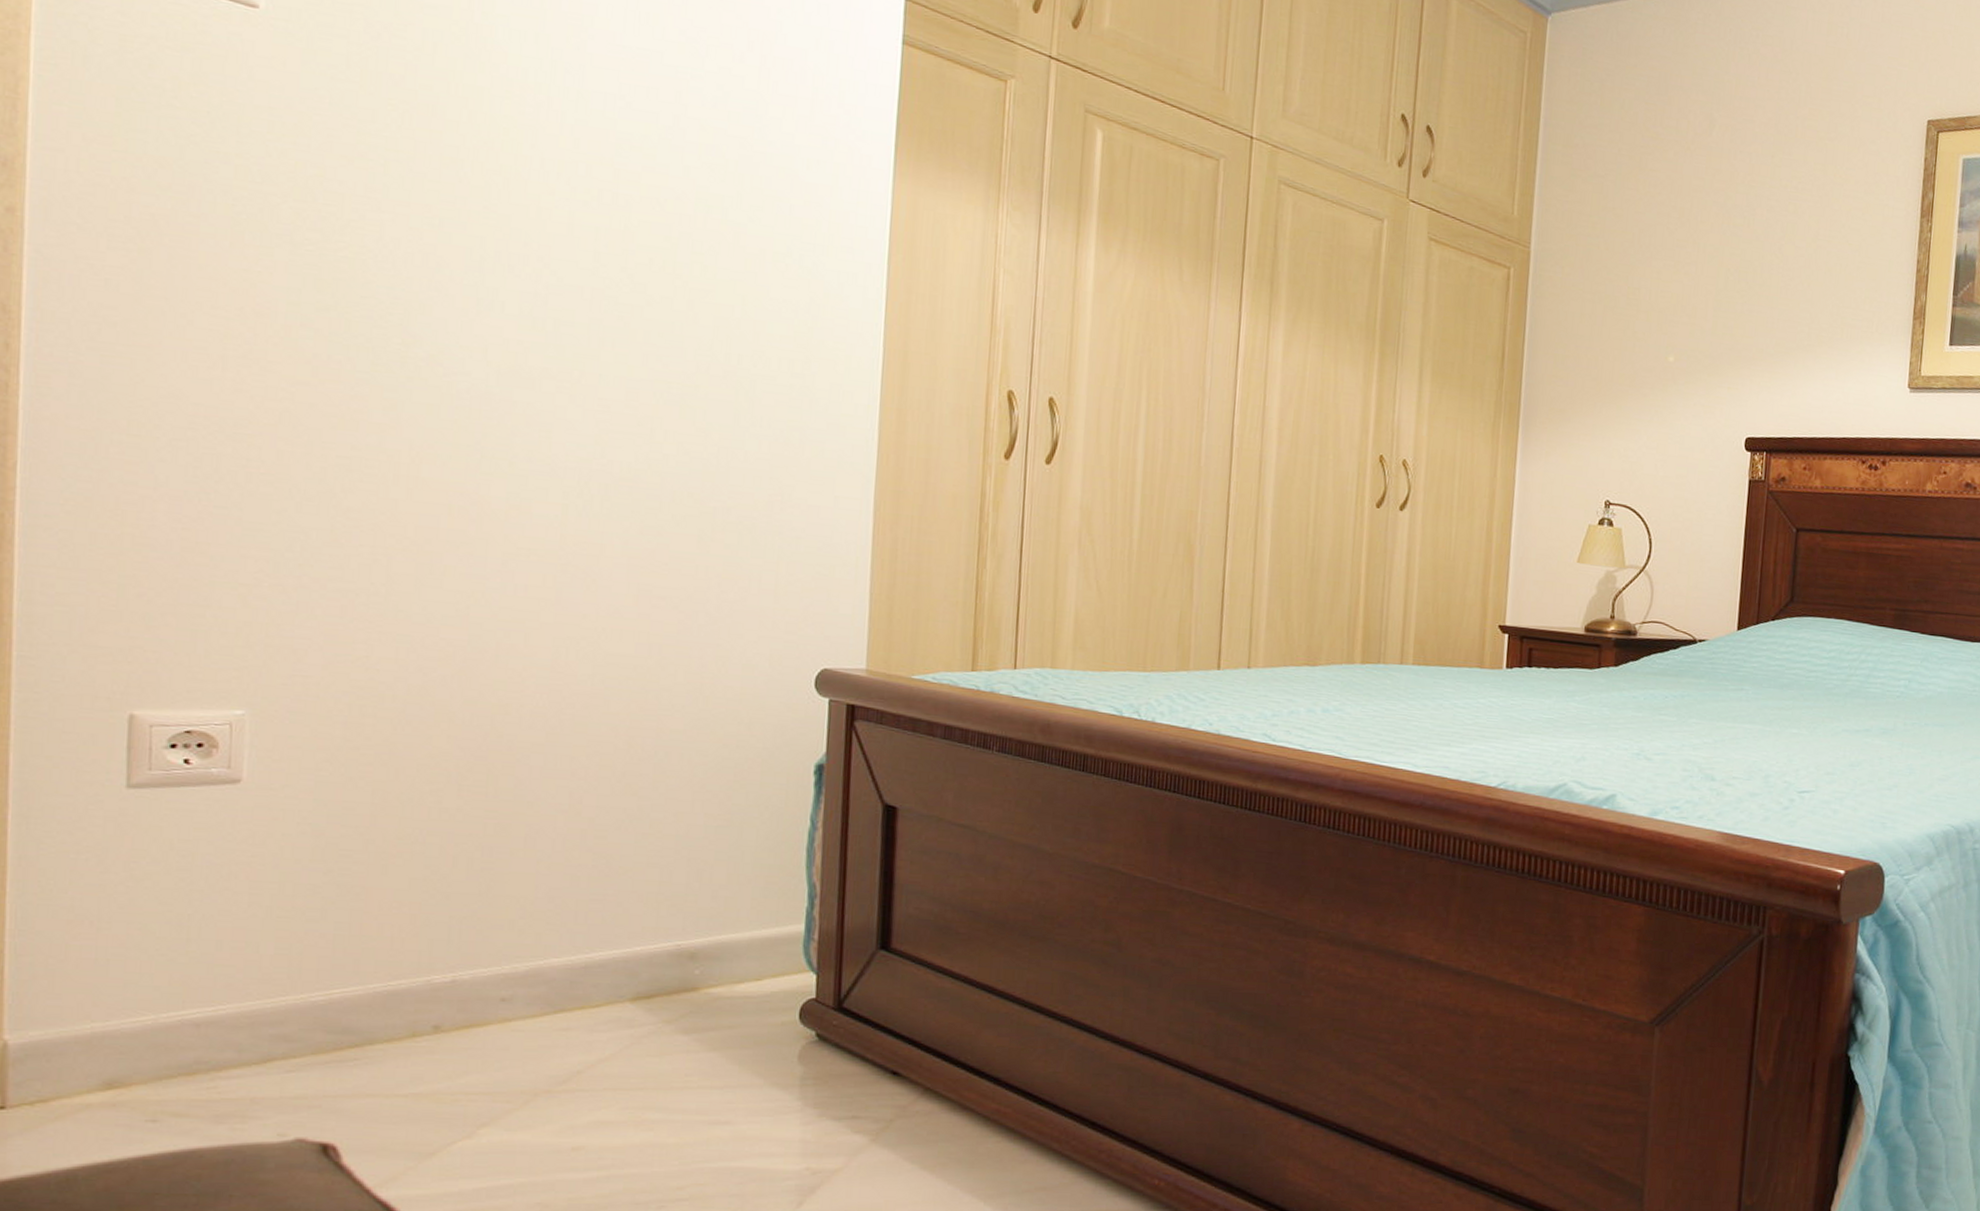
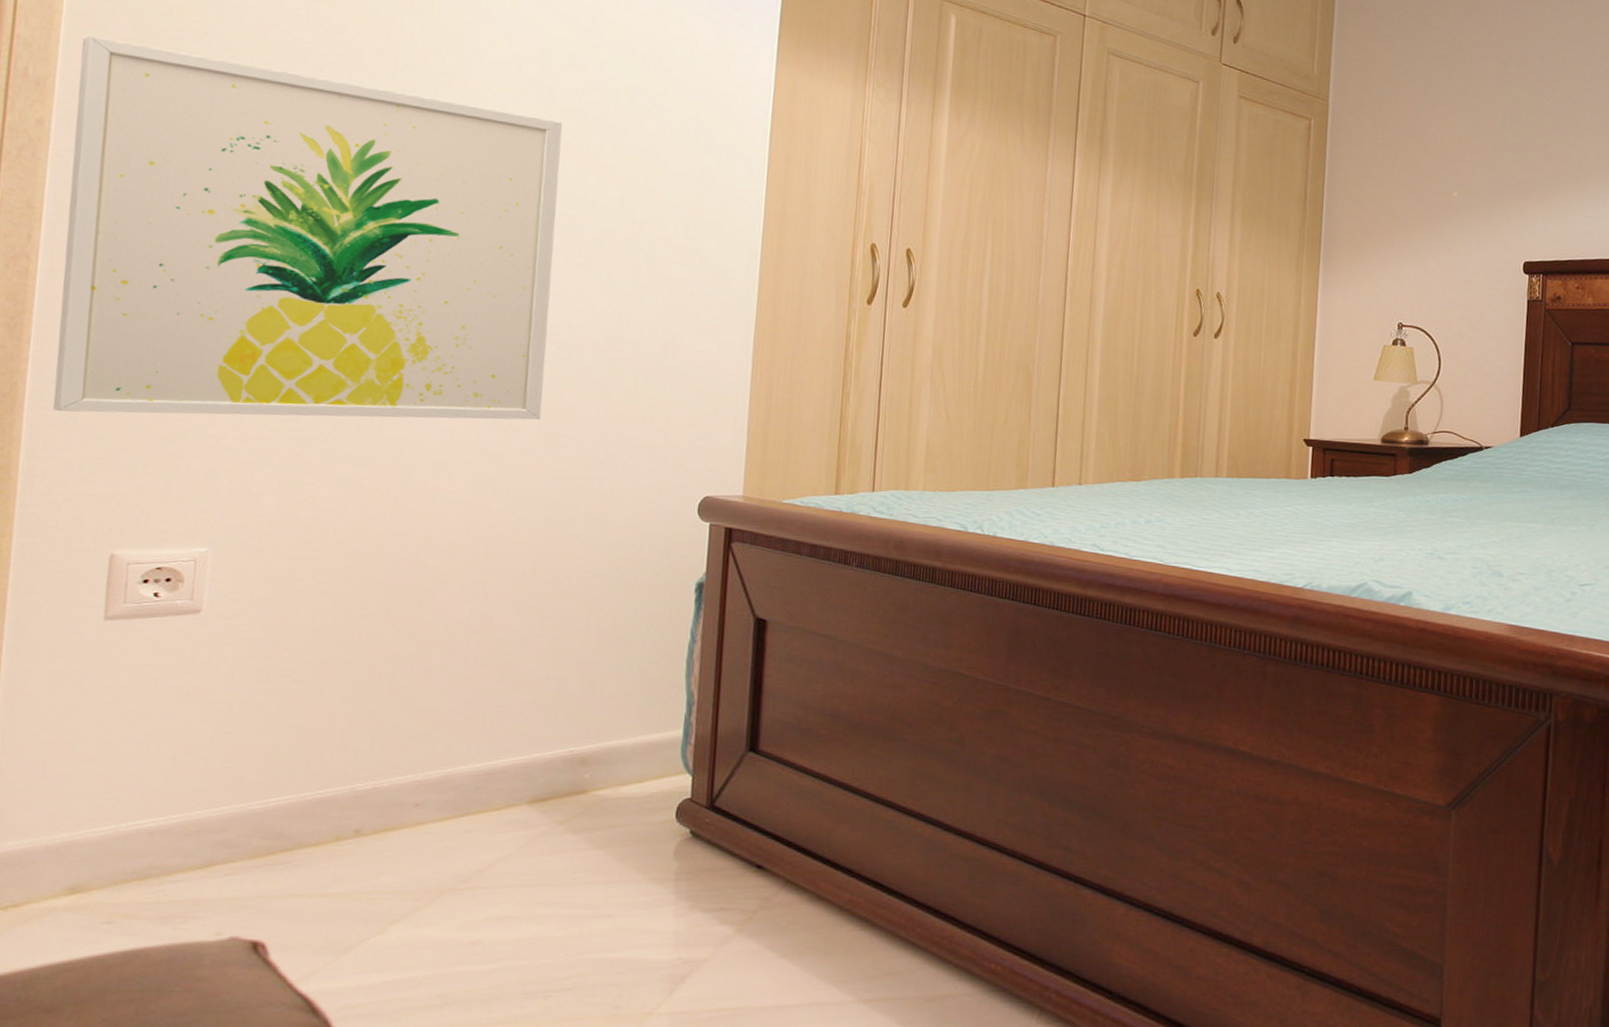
wall art: none [49,109,643,577] -> present [53,35,563,420]

